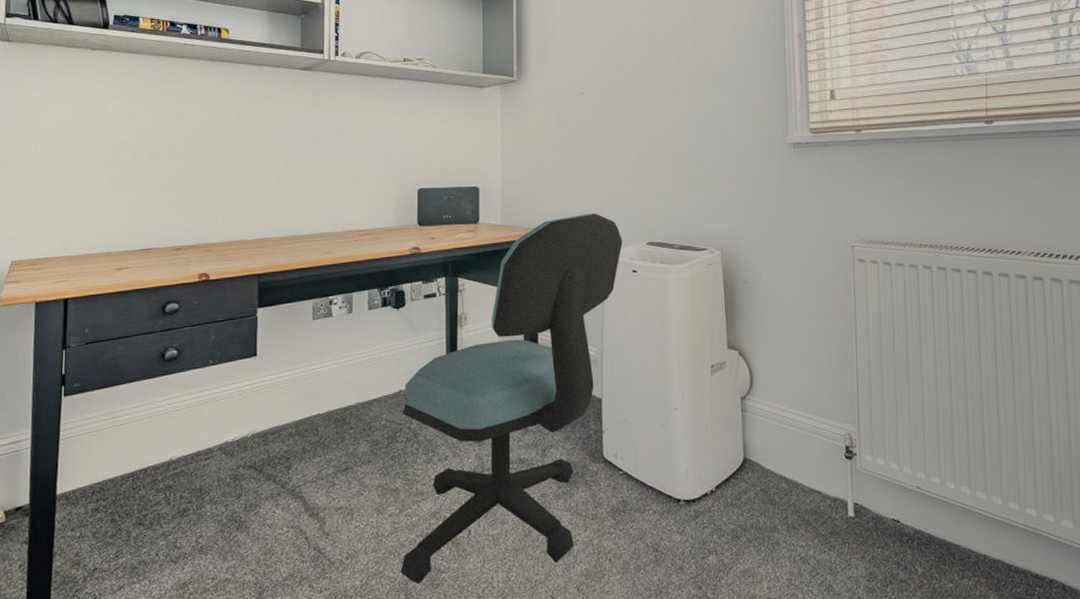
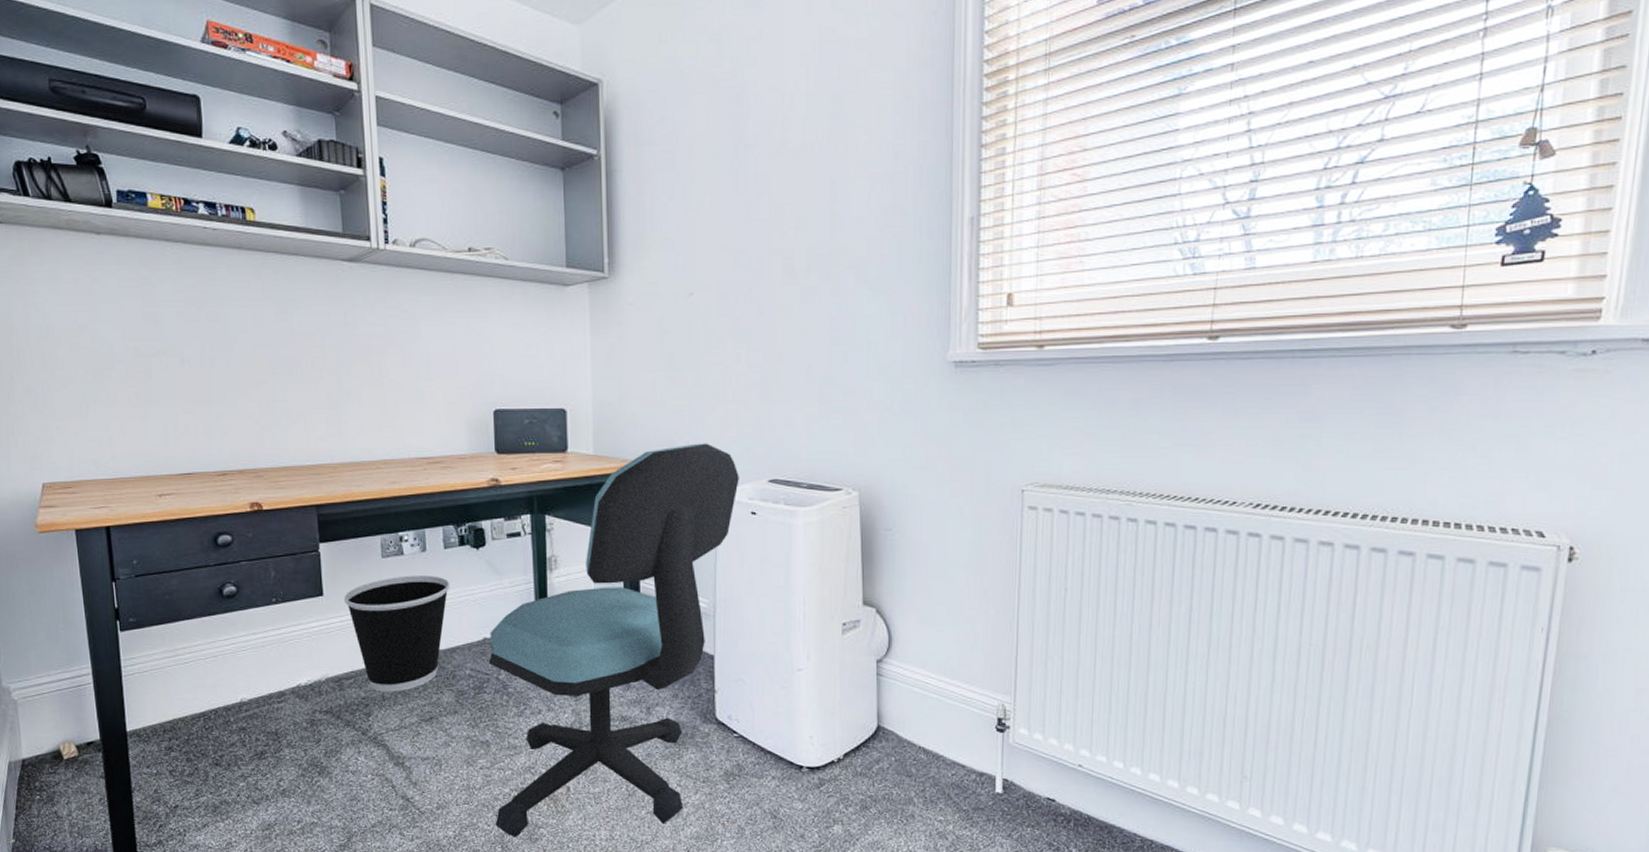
wastebasket: none [276,334,372,445] -> present [344,575,450,692]

